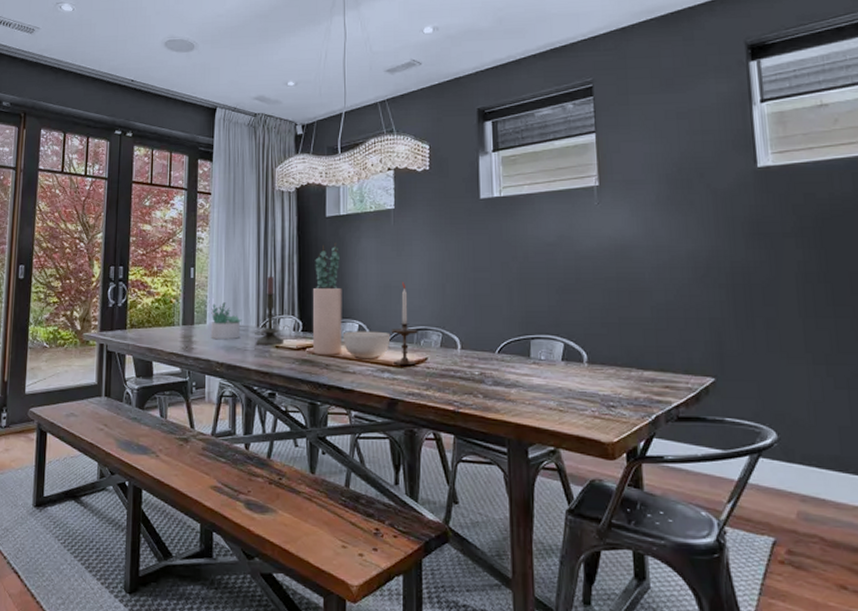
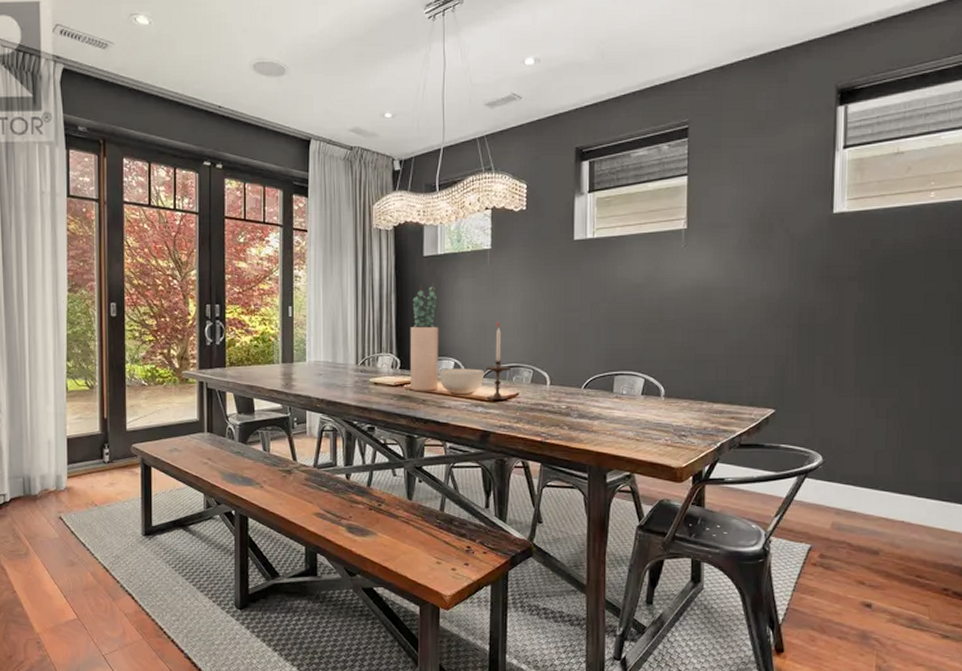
succulent plant: present [210,302,242,340] -> none [310,341,341,377]
candle: present [256,274,284,346] -> none [355,313,383,383]

